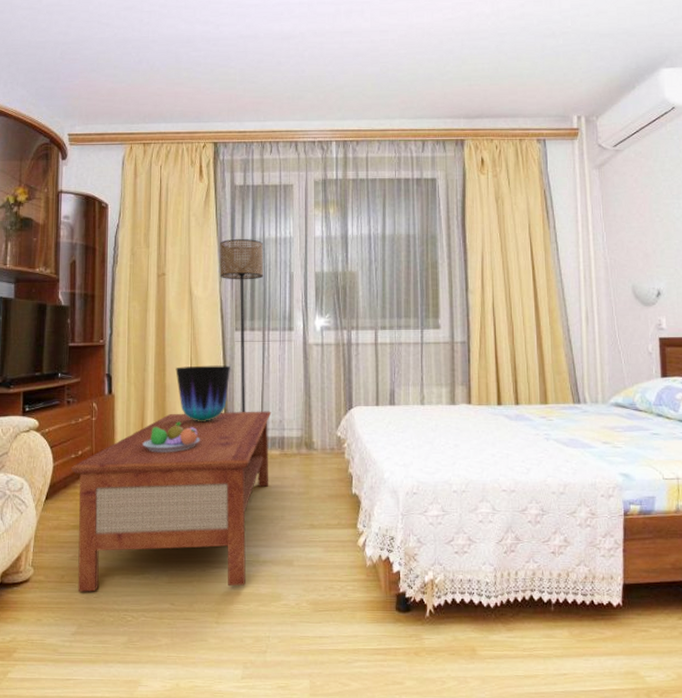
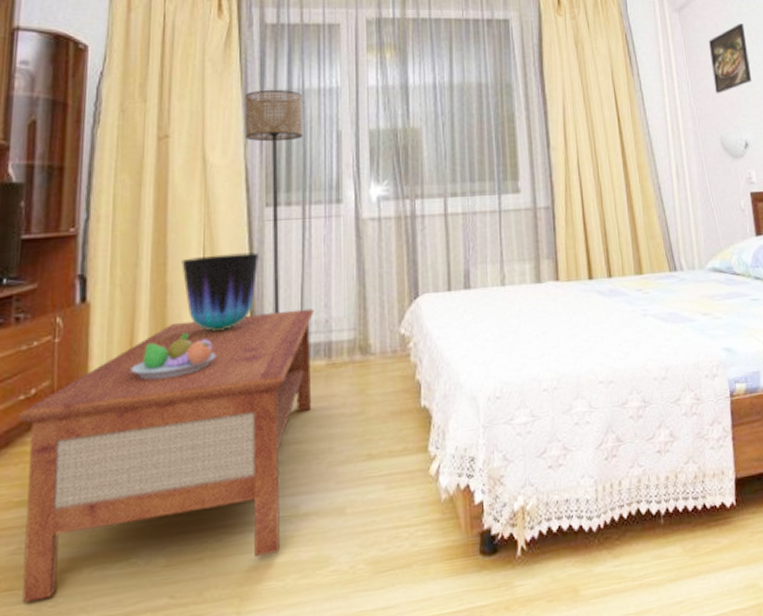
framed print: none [627,178,670,246] -> present [708,23,752,94]

